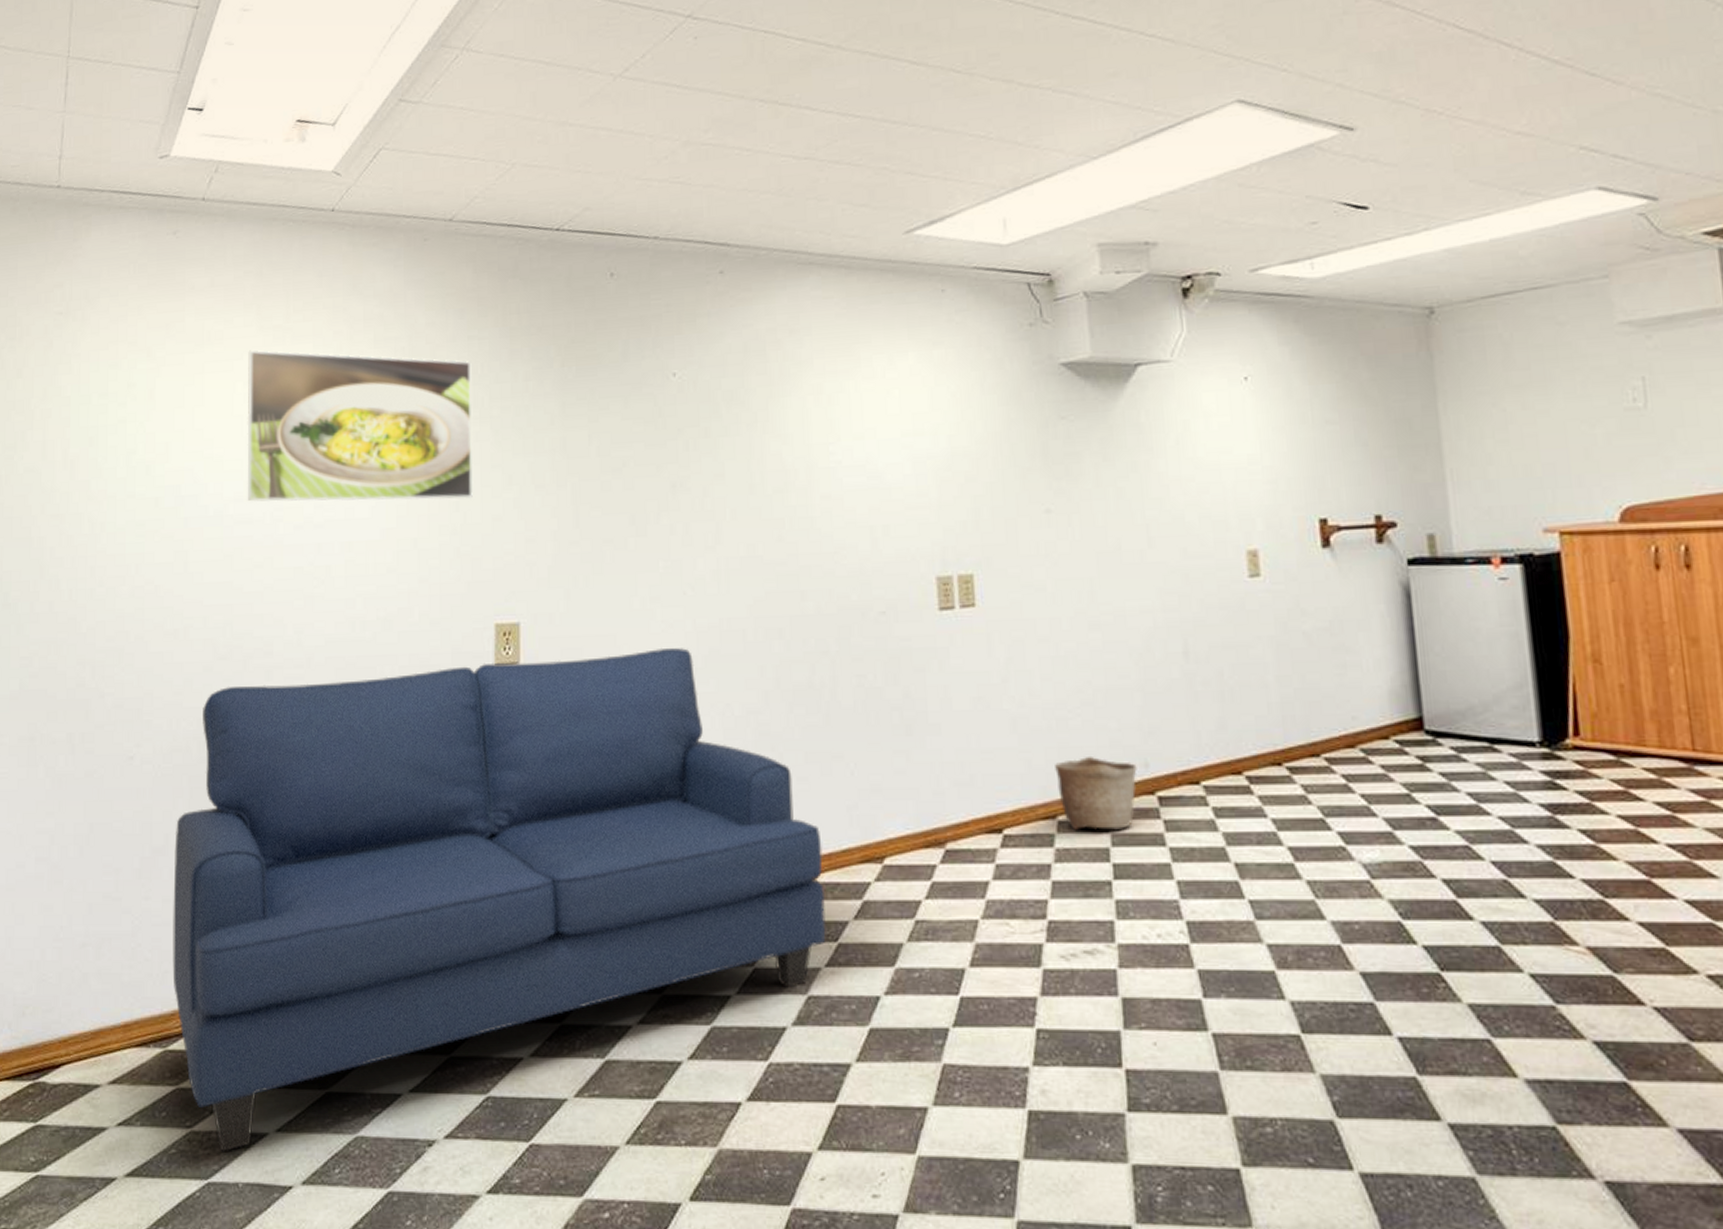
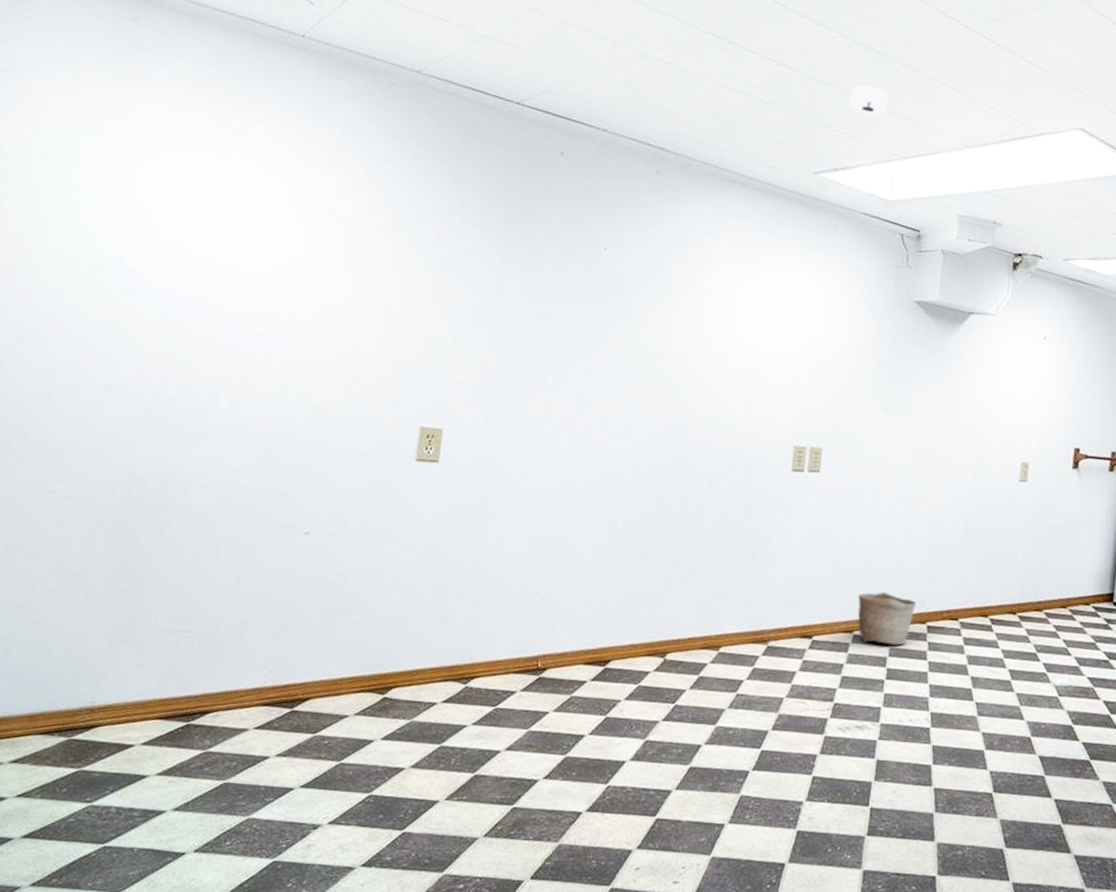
sofa: present [172,647,826,1152] -> none [82,443,674,824]
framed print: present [247,350,474,502] -> none [192,147,424,319]
smoke detector: none [935,113,982,149] -> present [850,85,889,116]

